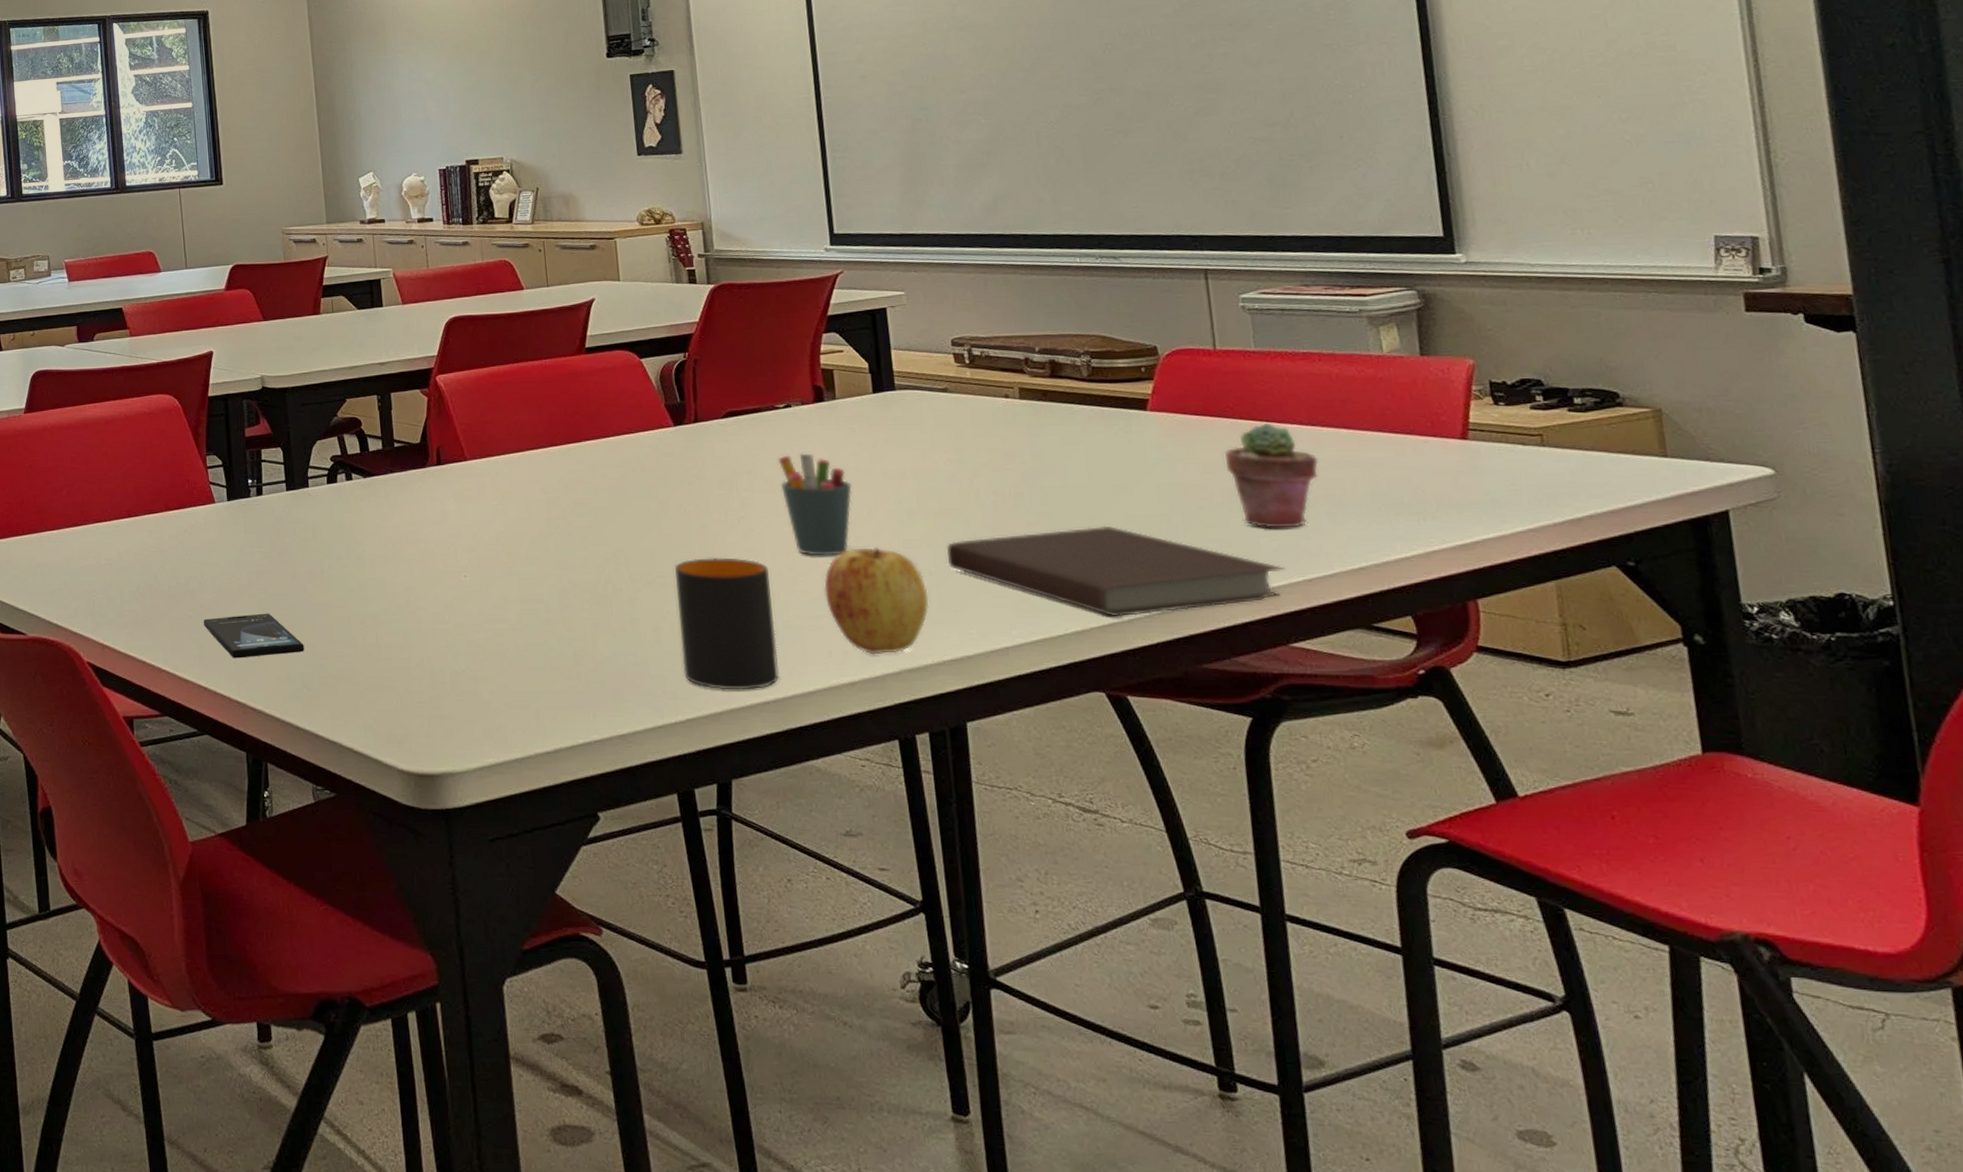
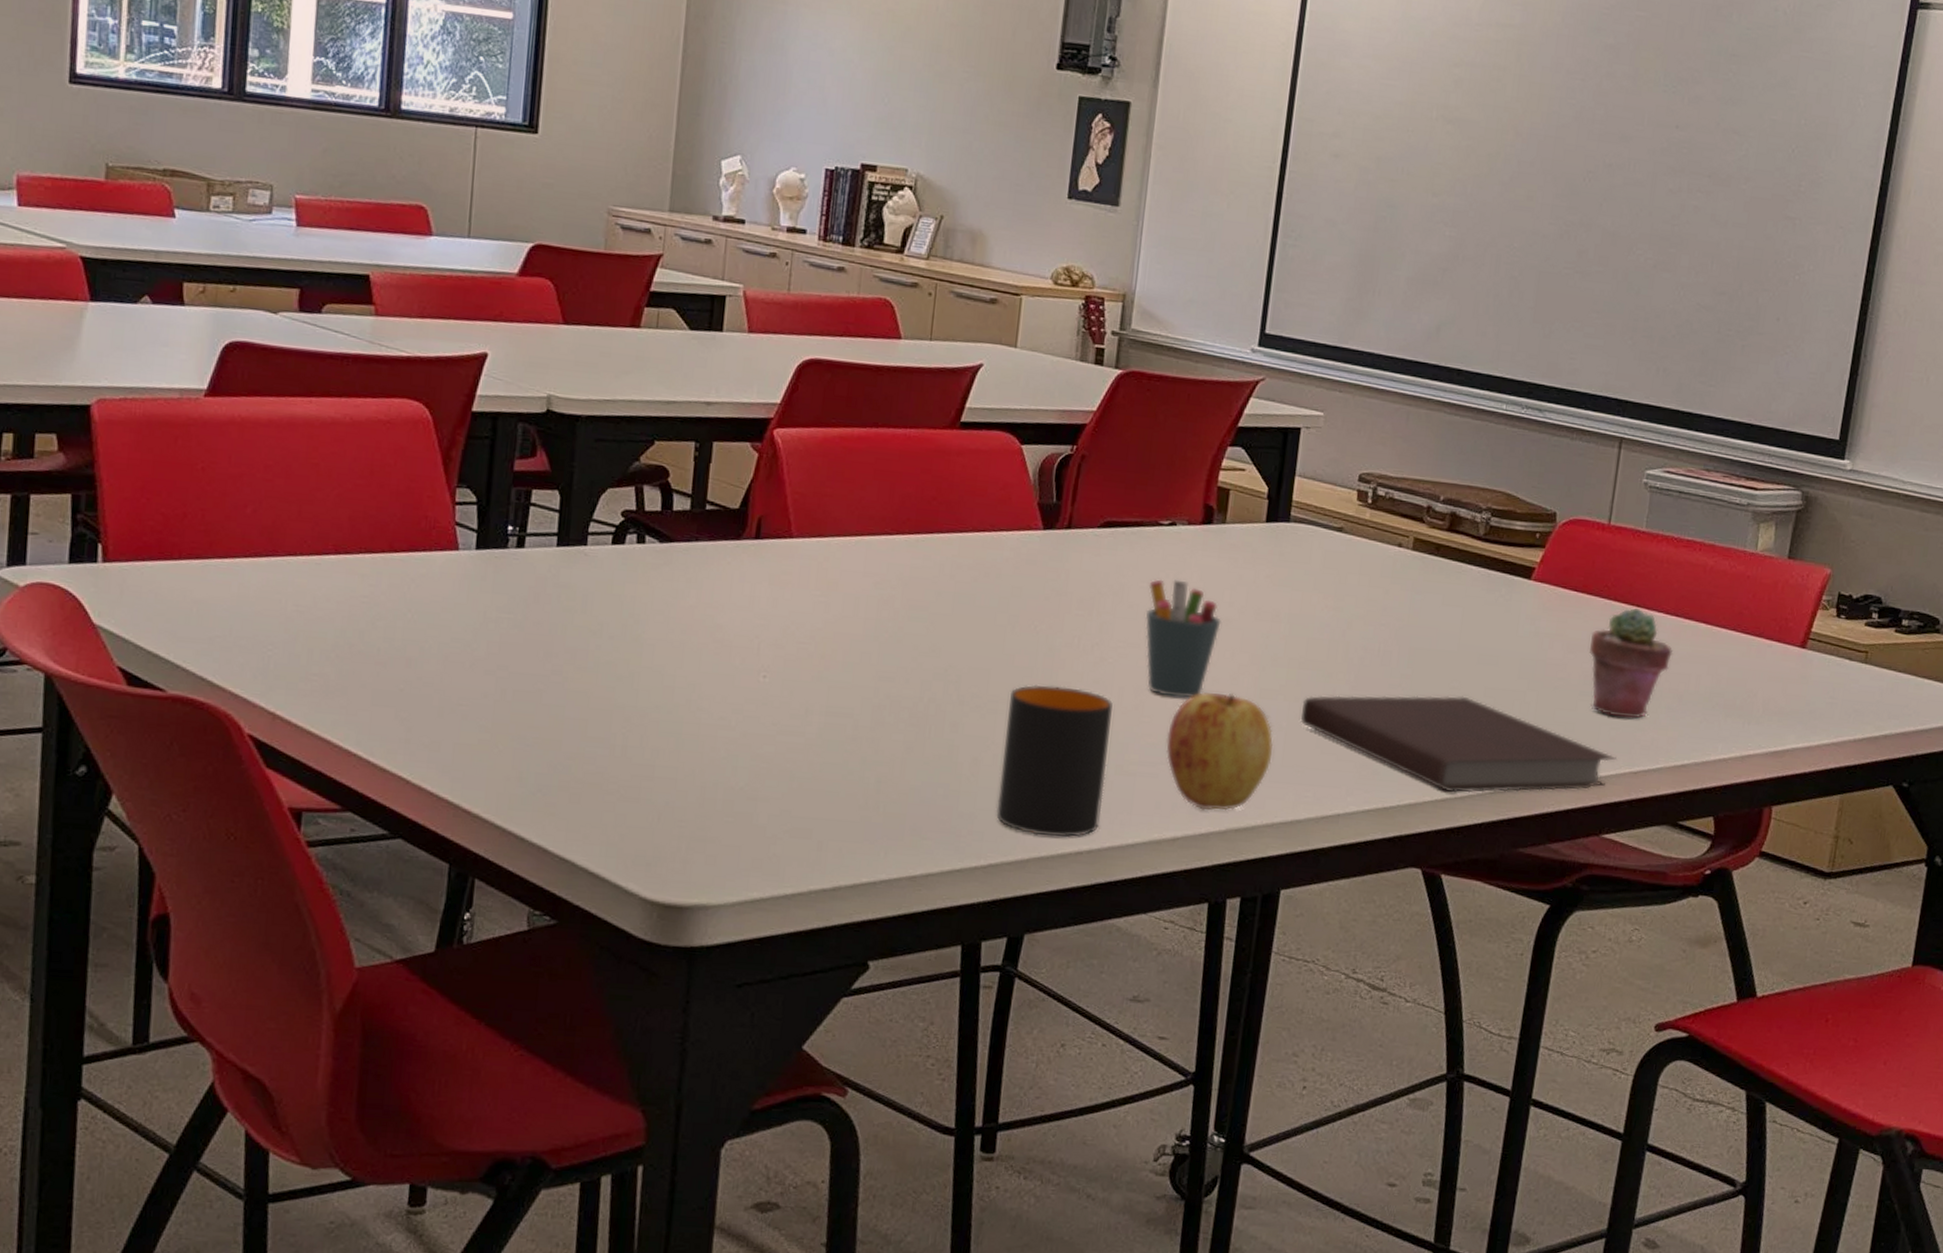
smartphone: present [203,613,305,659] -> none [417,694,547,749]

